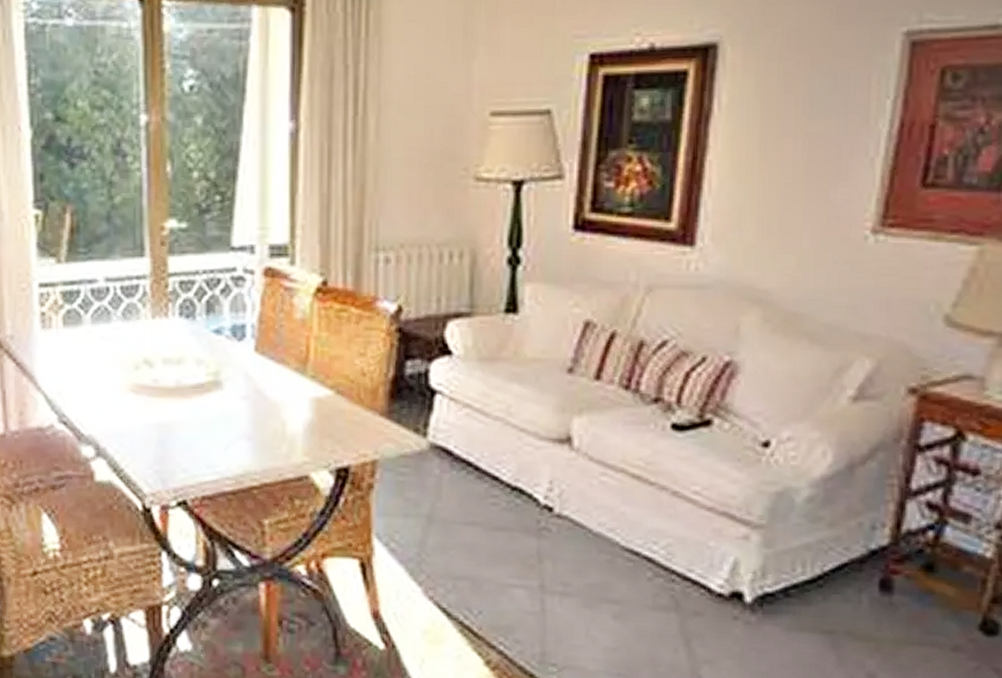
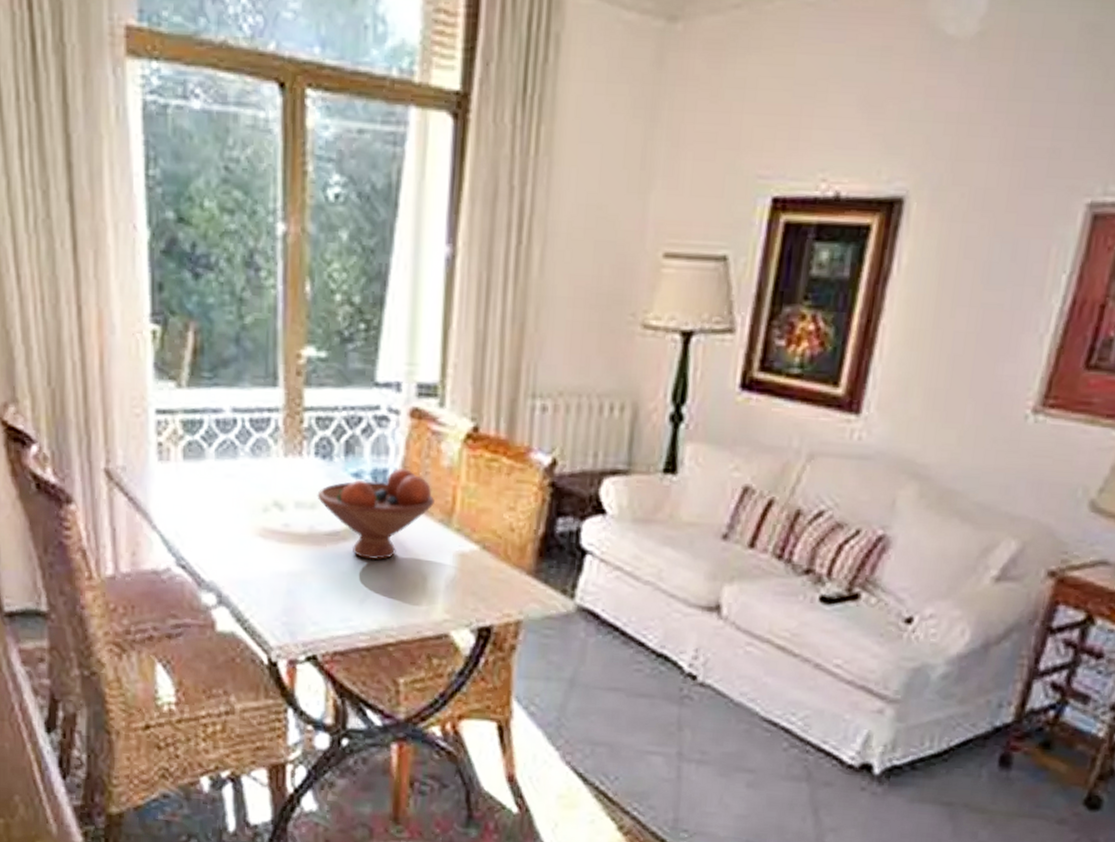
fruit bowl: none [182,322,291,409] -> present [317,467,436,560]

